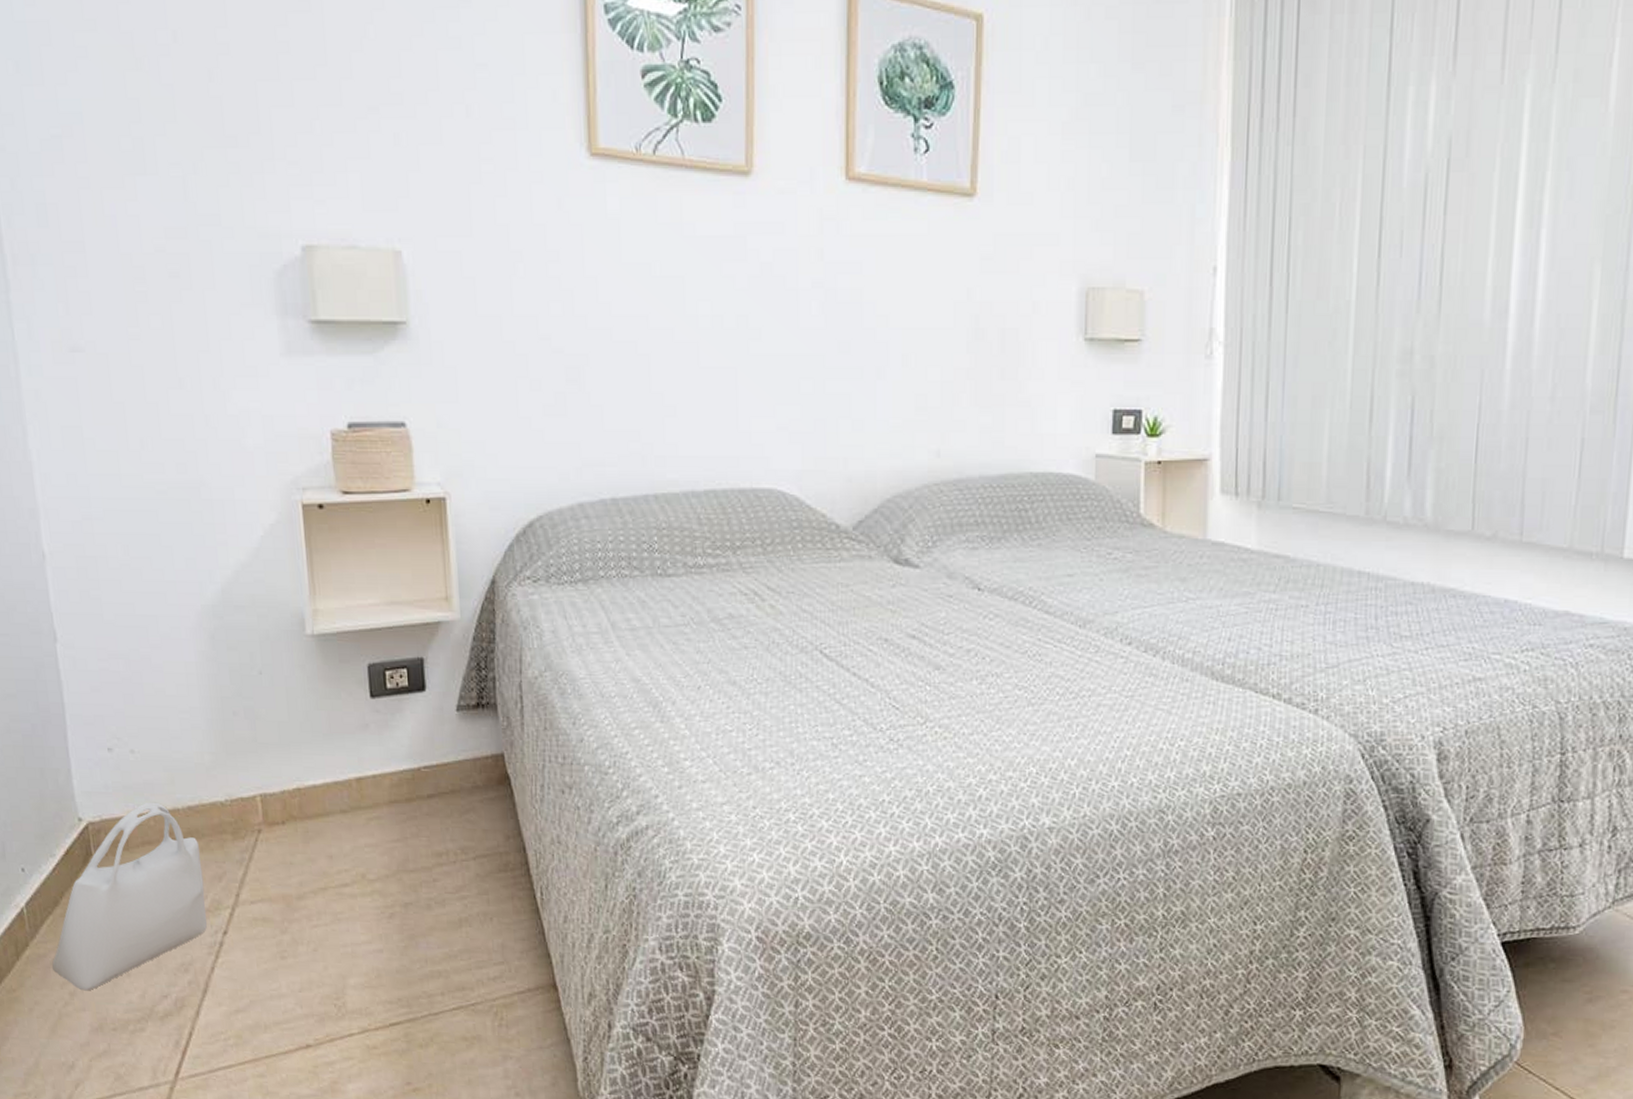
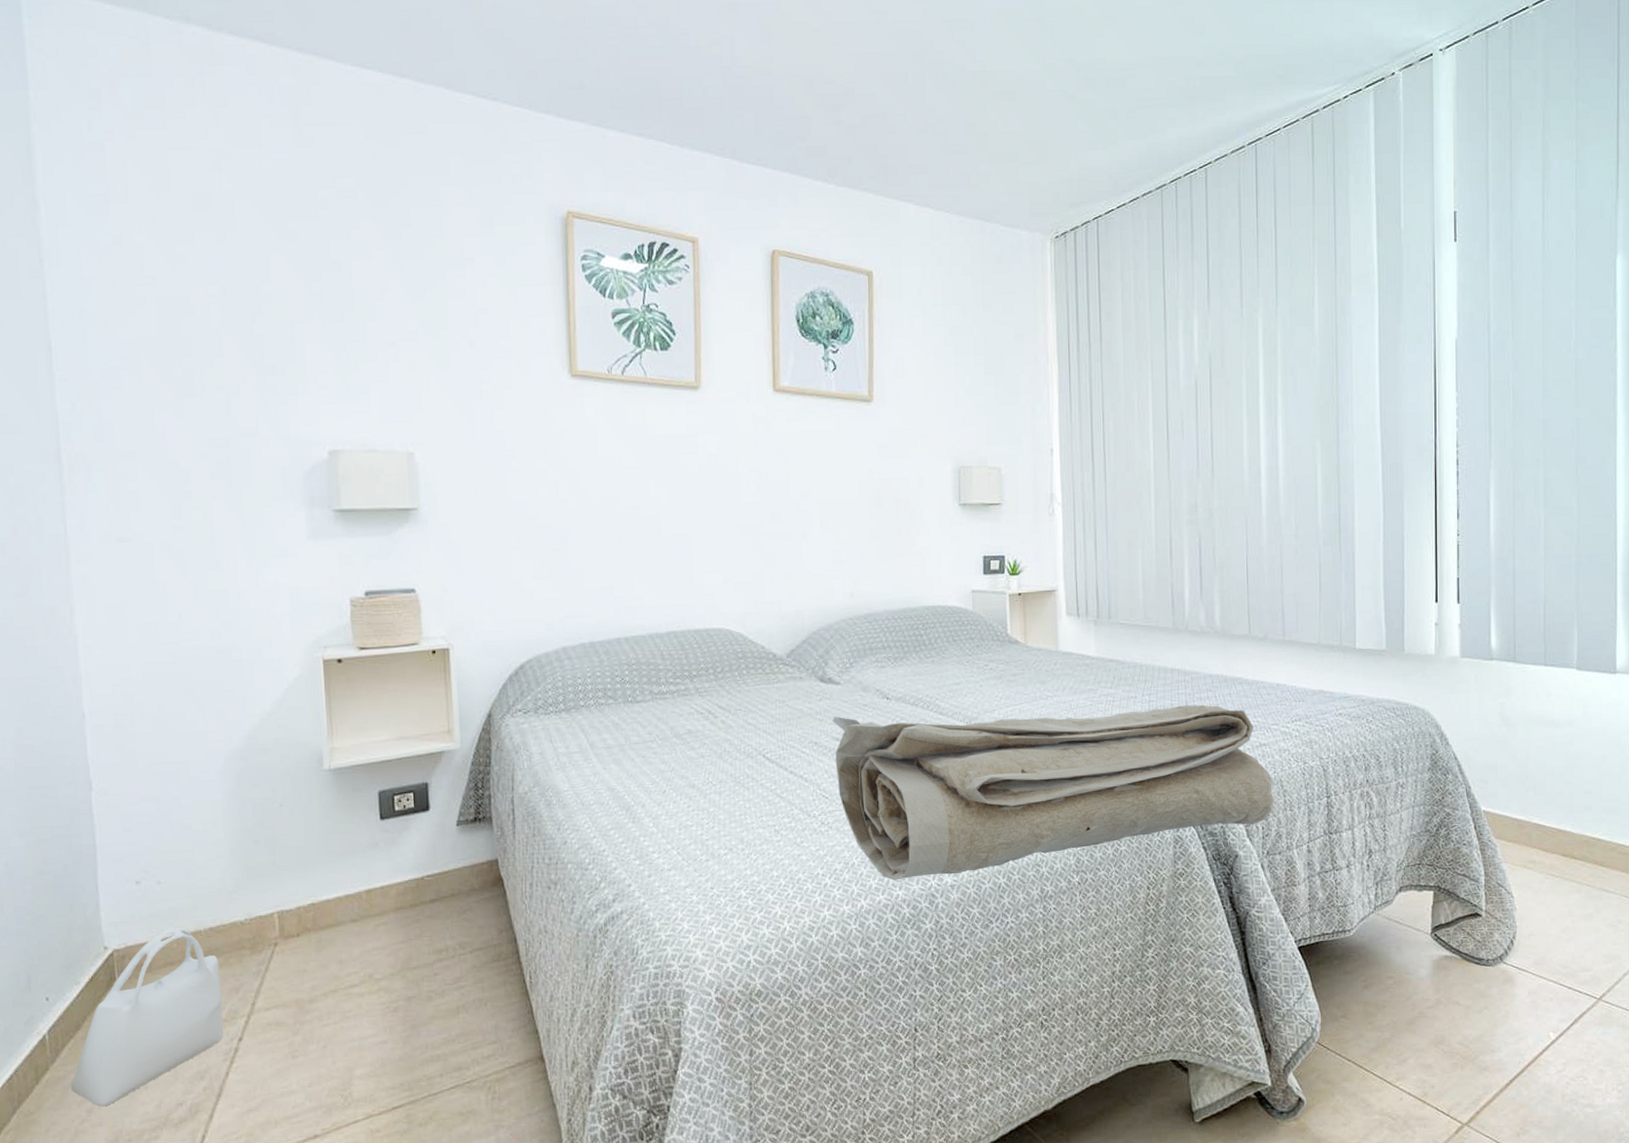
towel: none [908,607,1488,816] -> present [832,704,1275,881]

